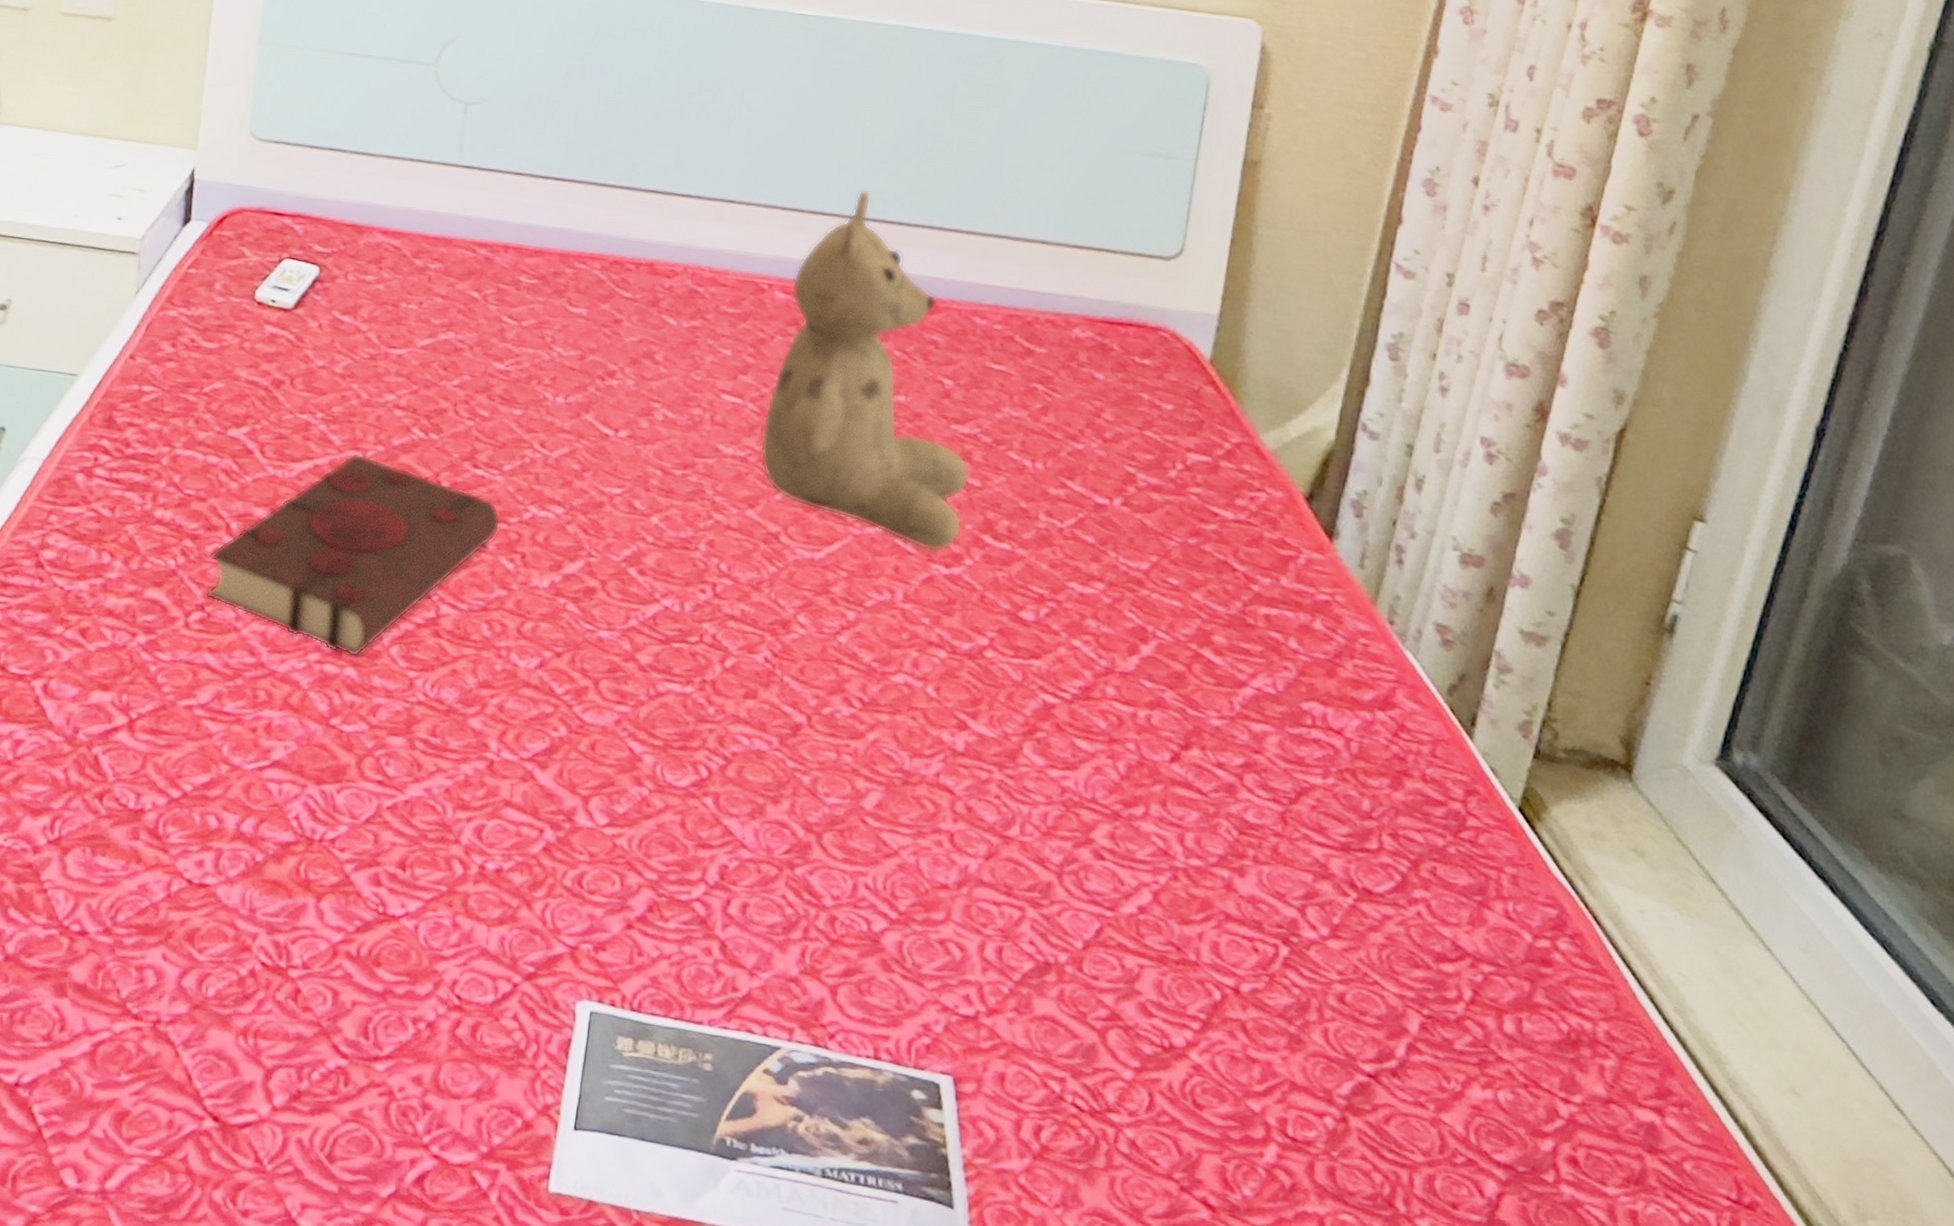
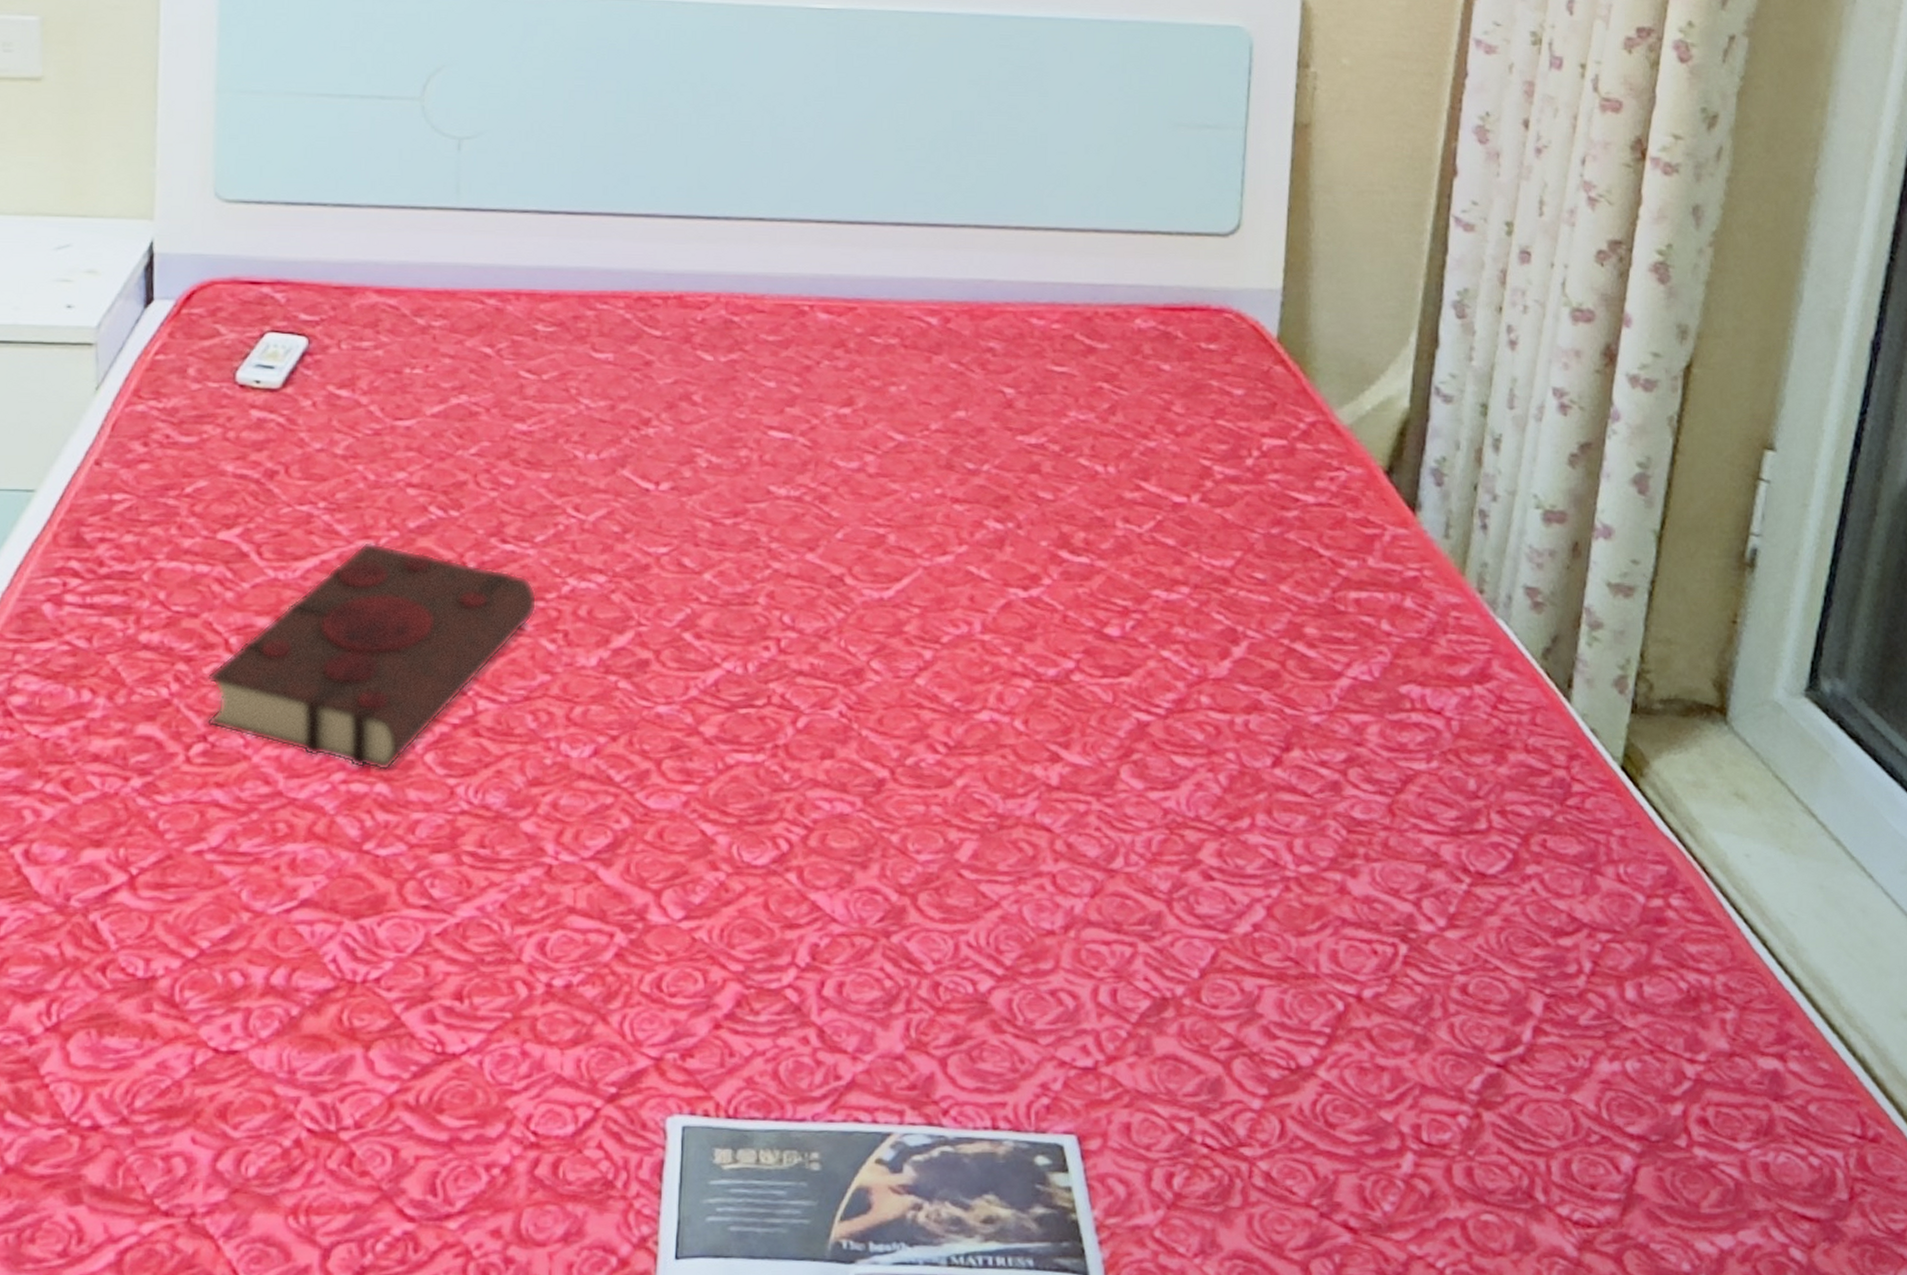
teddy bear: present [760,189,971,552] -> none [815,192,1041,576]

